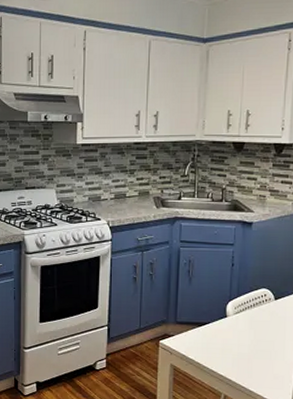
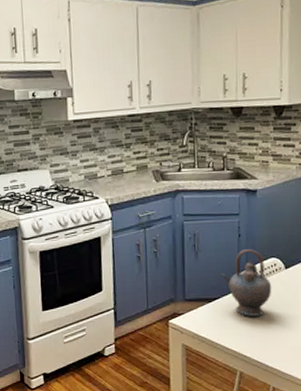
teapot: none [211,279,261,343] -> present [220,249,272,316]

